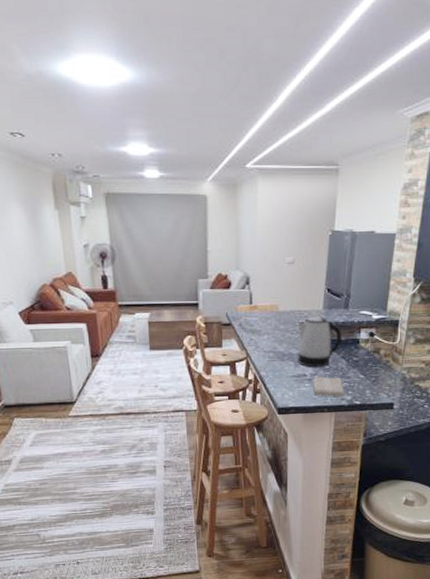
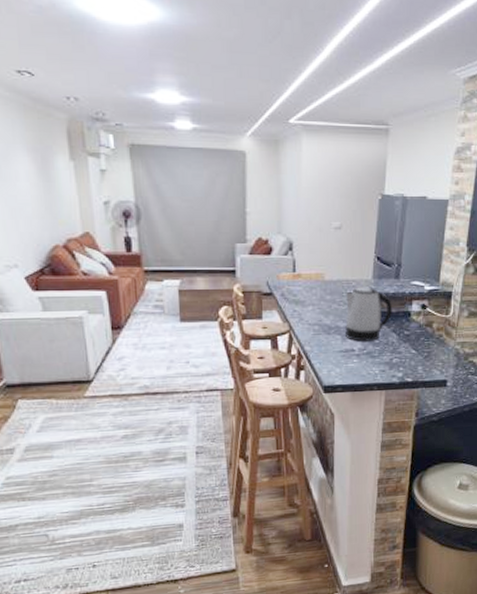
washcloth: present [313,376,344,397] -> none [362,352,395,374]

